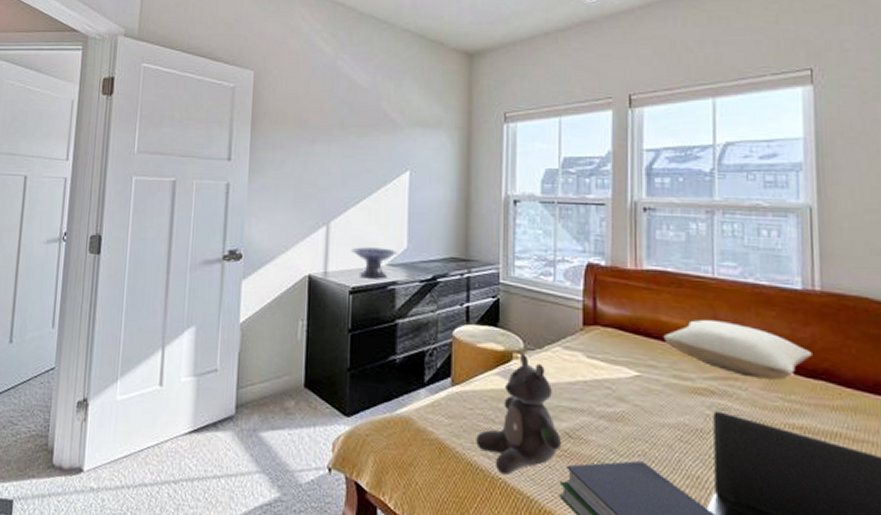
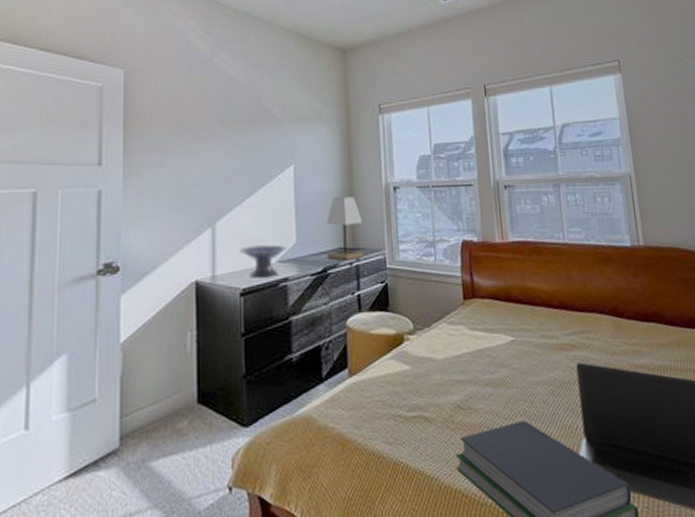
lamp: none [438,205,477,271] -> present [326,196,364,261]
stuffed animal: present [476,353,562,475] -> none [376,334,455,458]
pillow: present [663,319,812,380] -> none [530,280,644,329]

